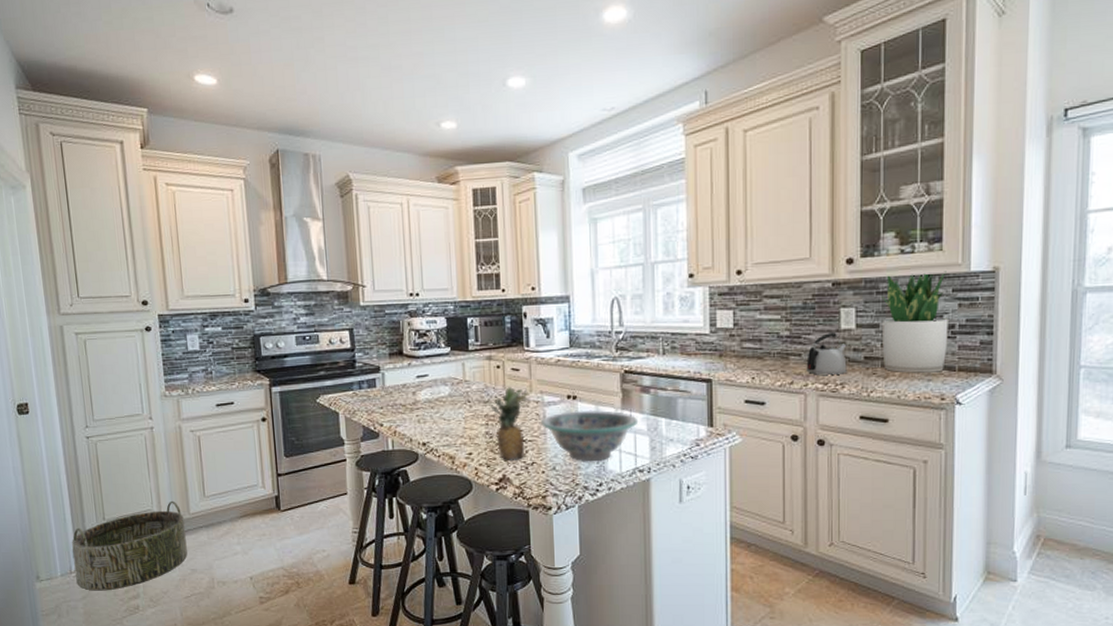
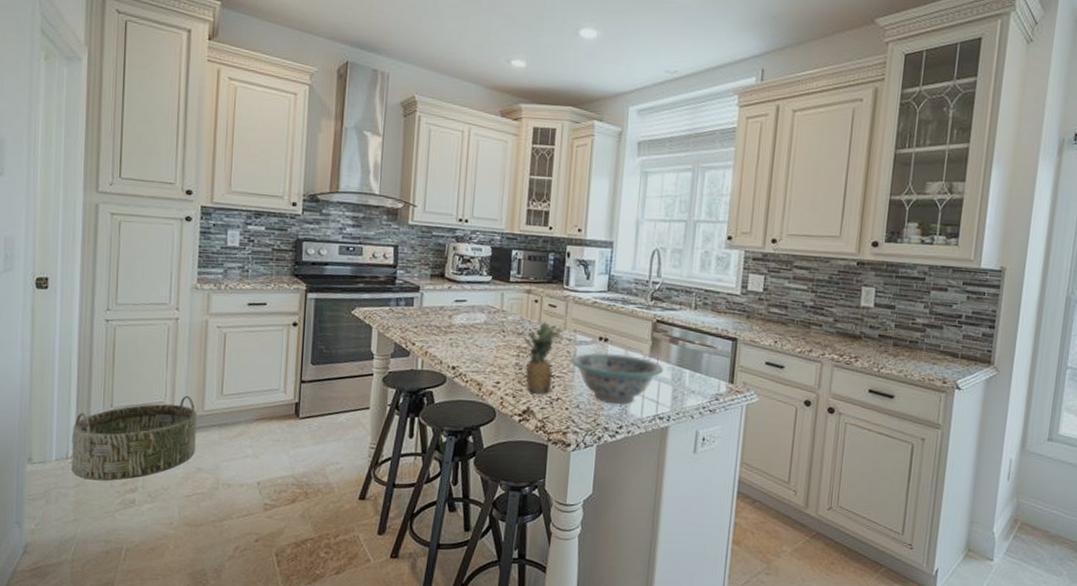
kettle: present [806,333,847,376] -> none [825,308,865,349]
planter: present [882,271,948,373] -> none [895,262,960,357]

